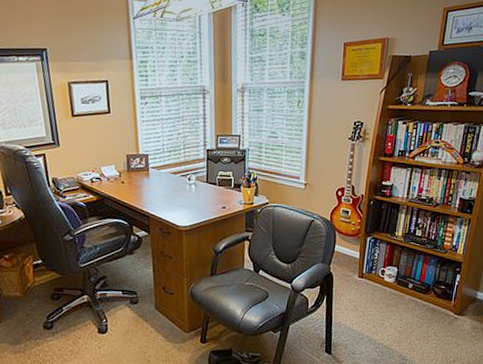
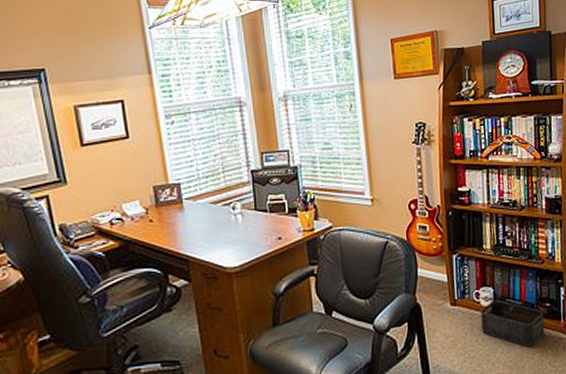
storage bin: none [382,277,438,318] -> present [480,300,545,346]

